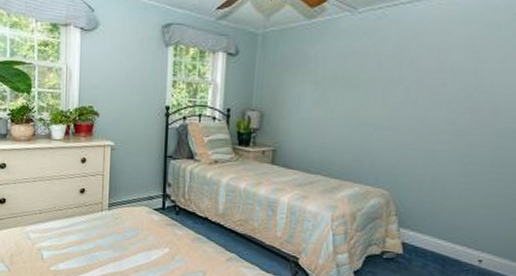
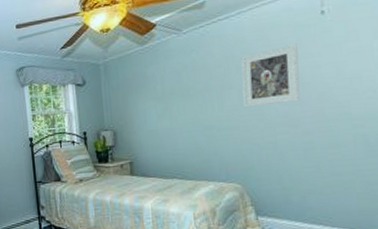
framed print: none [408,44,482,110] -> present [241,44,301,108]

